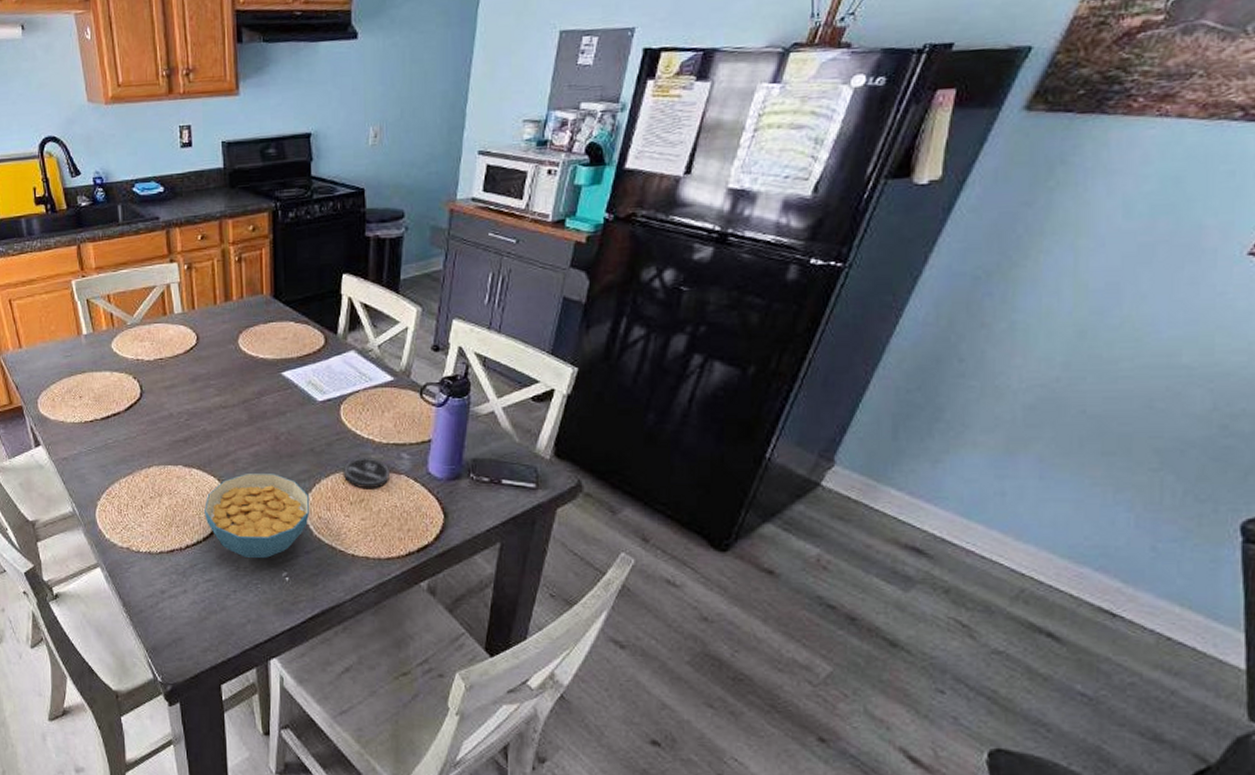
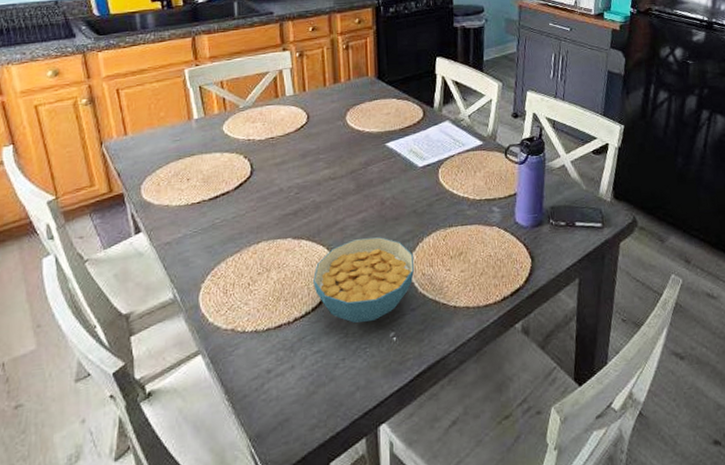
coaster: present [344,458,391,489] -> none [444,214,484,243]

